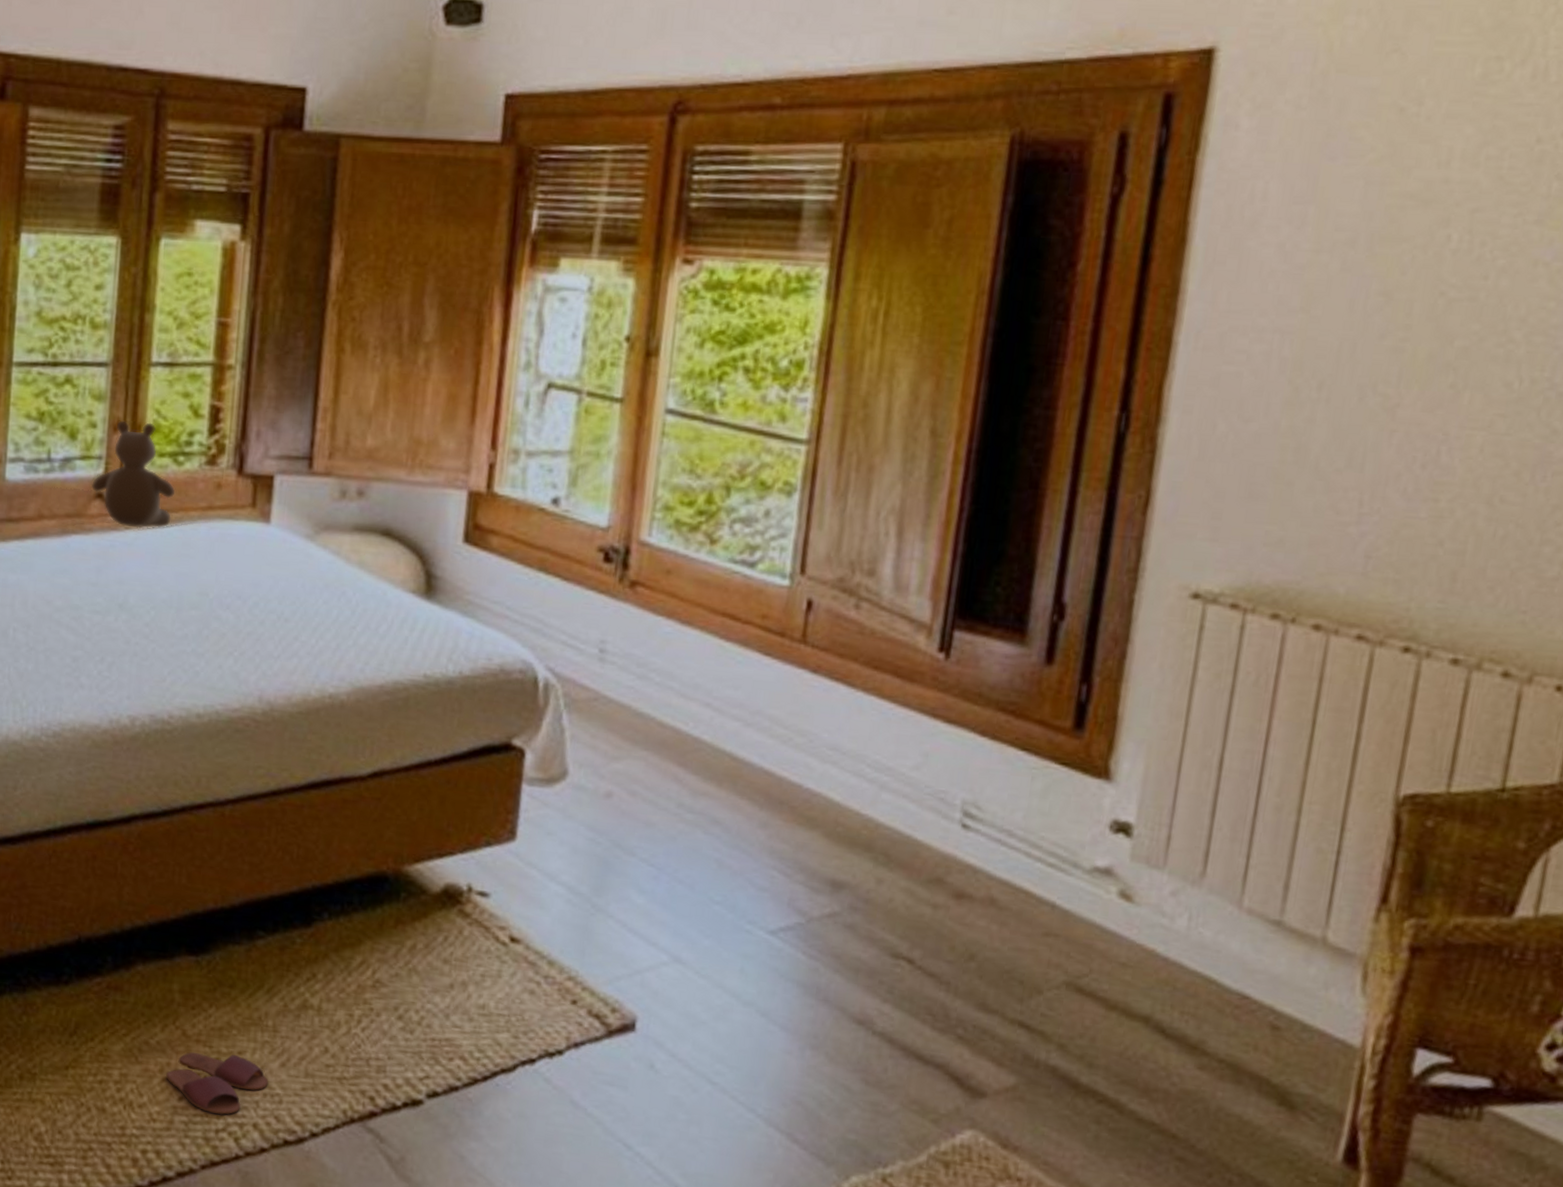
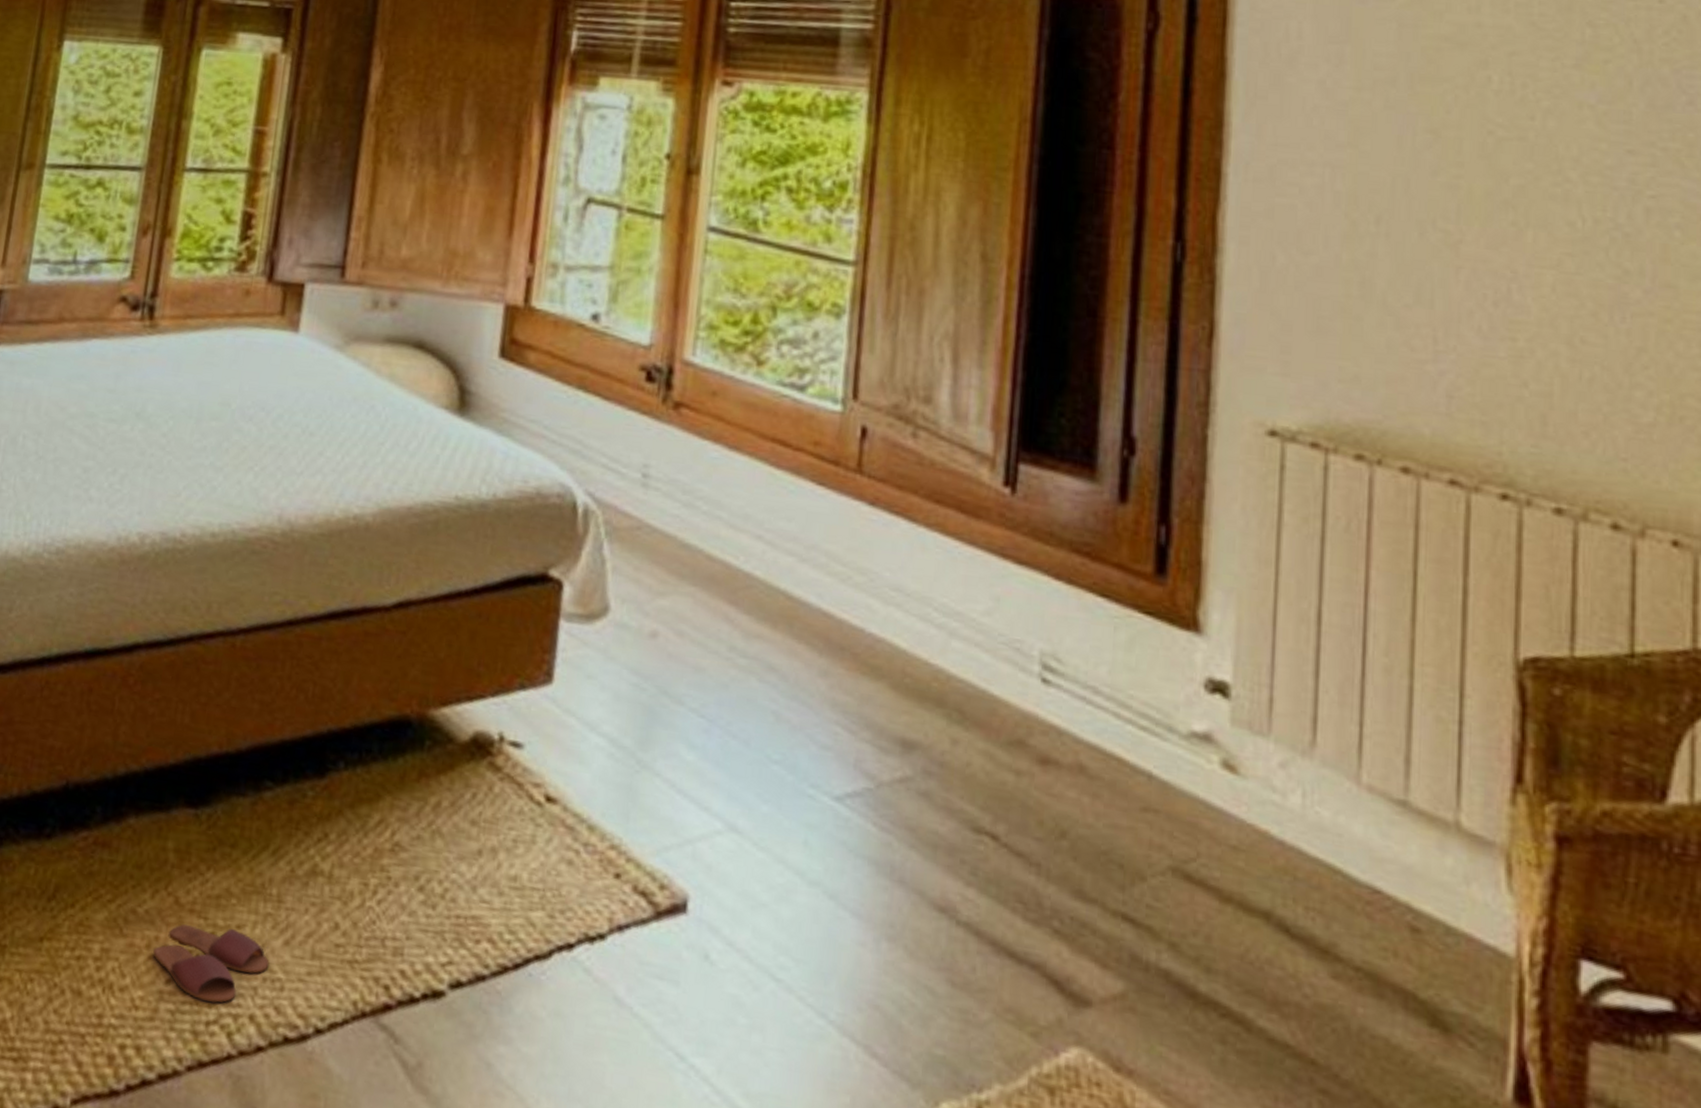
bear: present [91,420,176,528] -> none [115,224,203,334]

